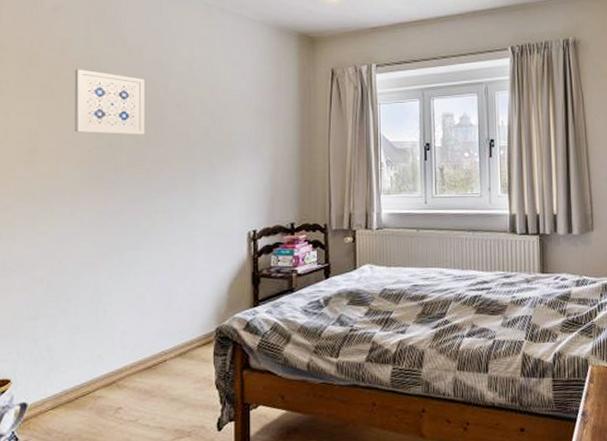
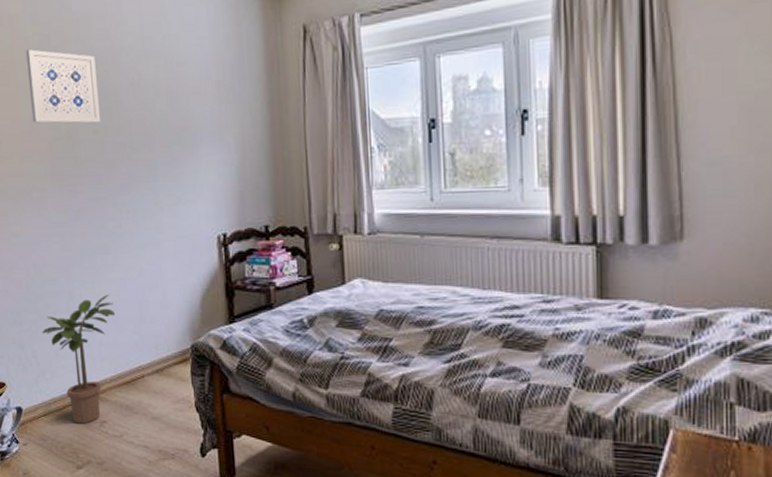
potted plant: none [59,287,142,413] -> present [41,295,116,424]

